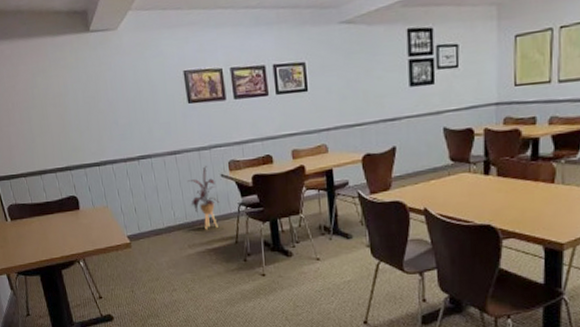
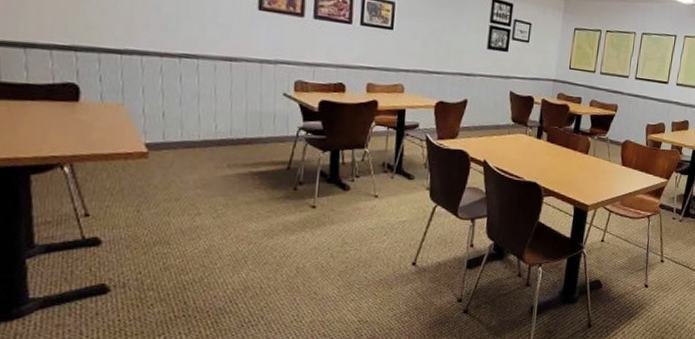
house plant: present [187,166,220,230] -> none [240,81,277,150]

